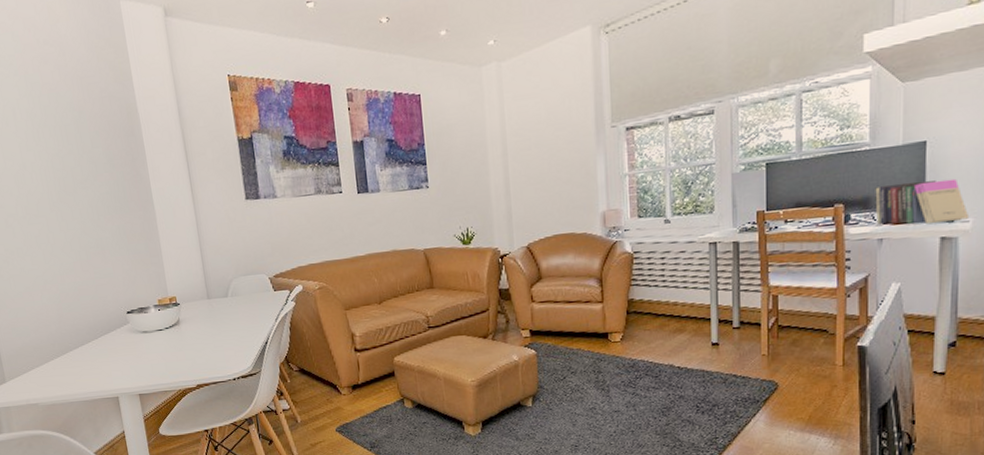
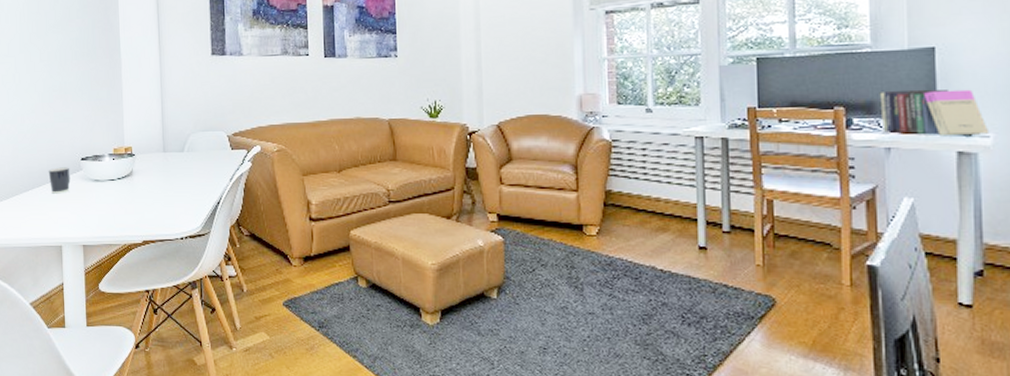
mug: none [95,321,119,349] -> present [48,167,71,194]

